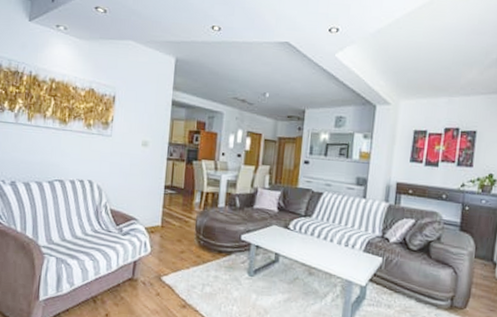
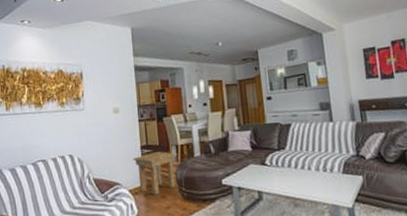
side table: none [155,194,202,238] -> present [133,151,178,195]

